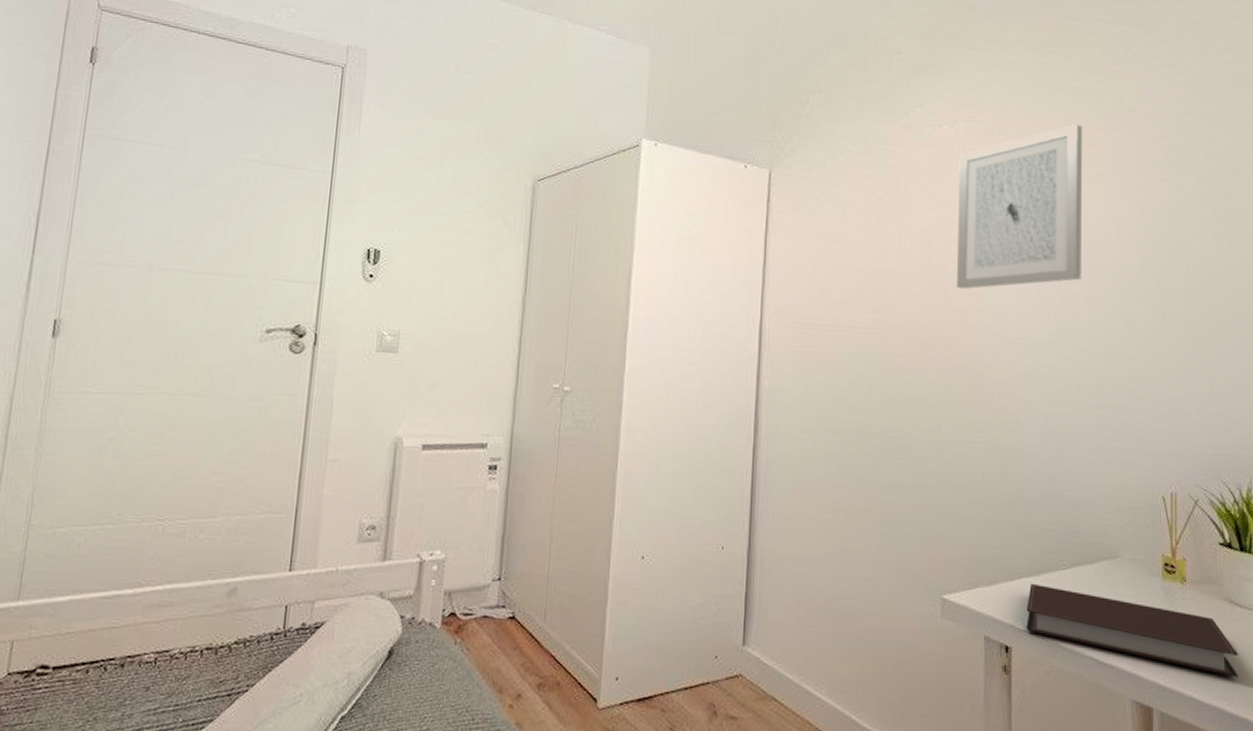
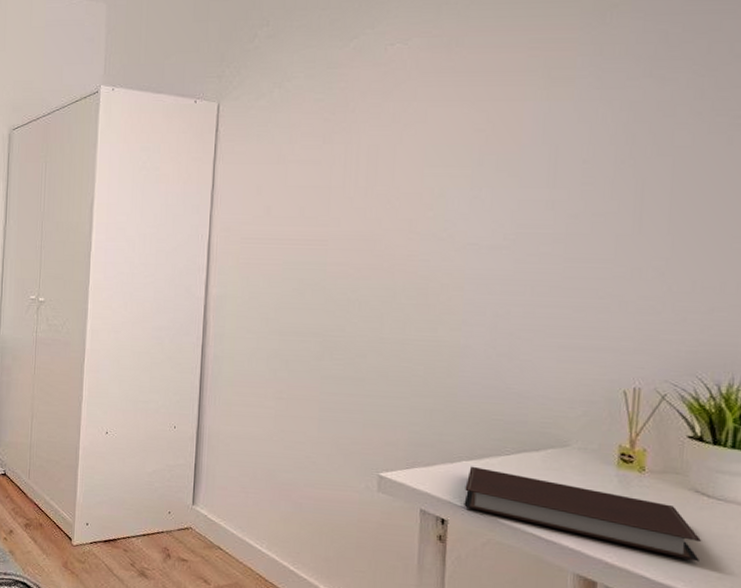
wall art: present [956,124,1083,290] -> none [403,27,555,200]

